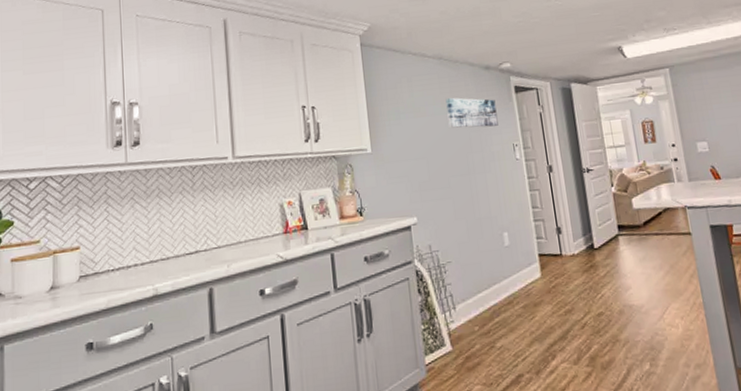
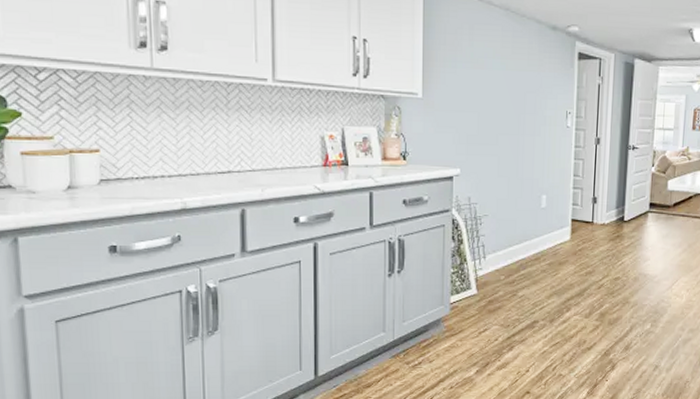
wall art: present [445,97,498,128] -> none [505,53,557,90]

